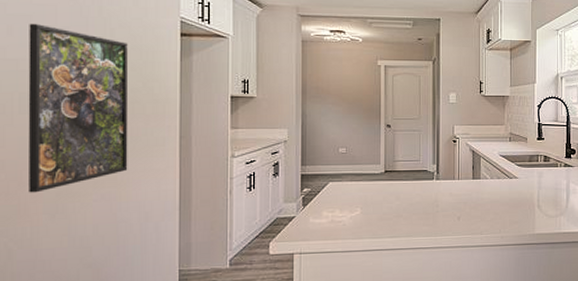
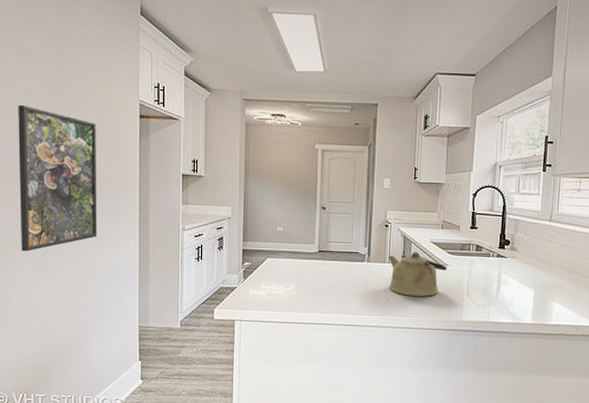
kettle: none [458,166,517,212] -> present [388,252,447,297]

